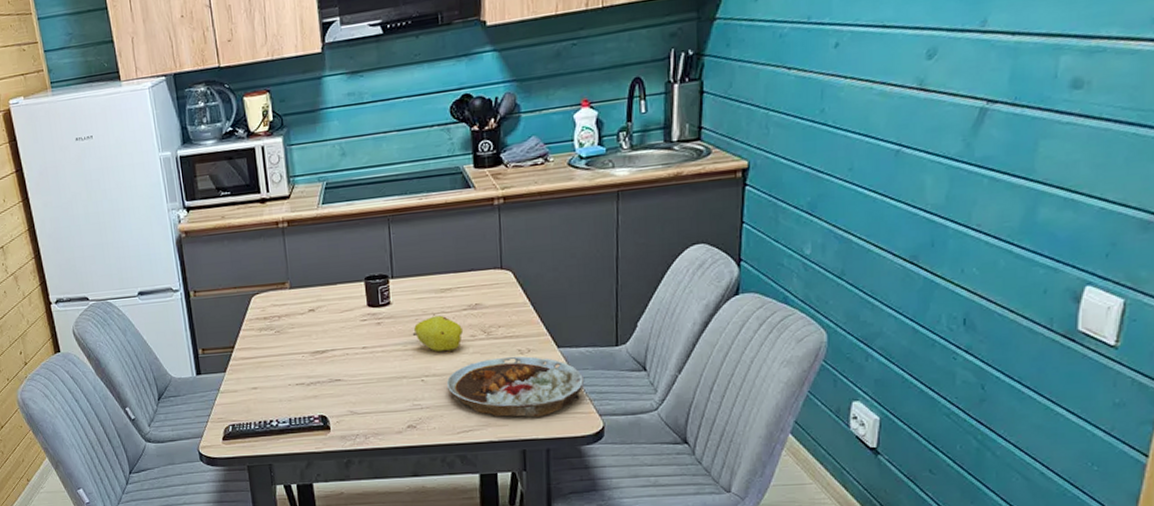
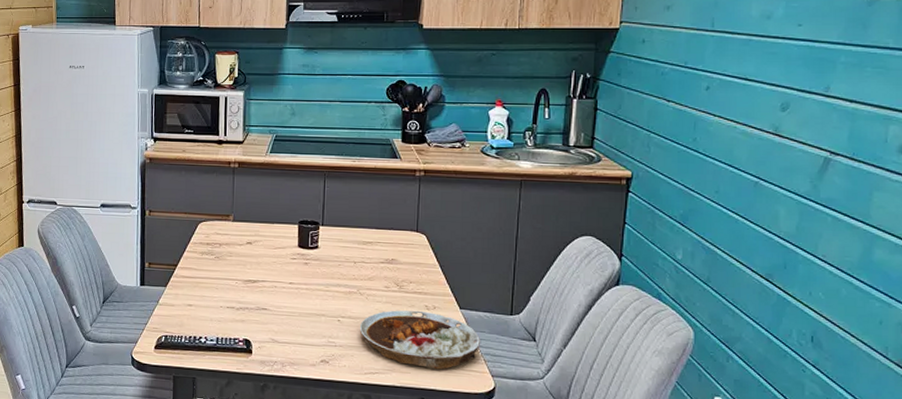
fruit: present [412,315,464,351] -> none [334,264,379,297]

